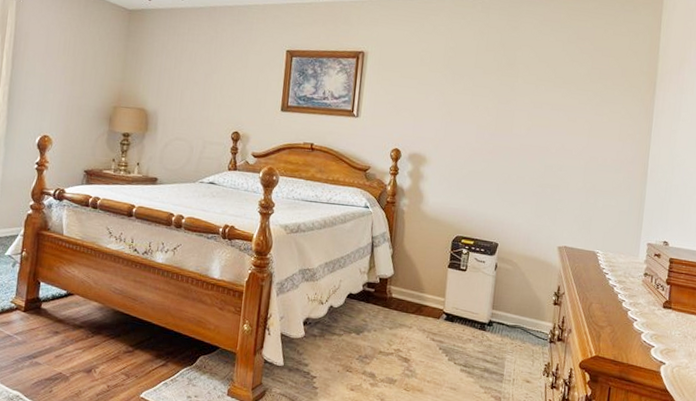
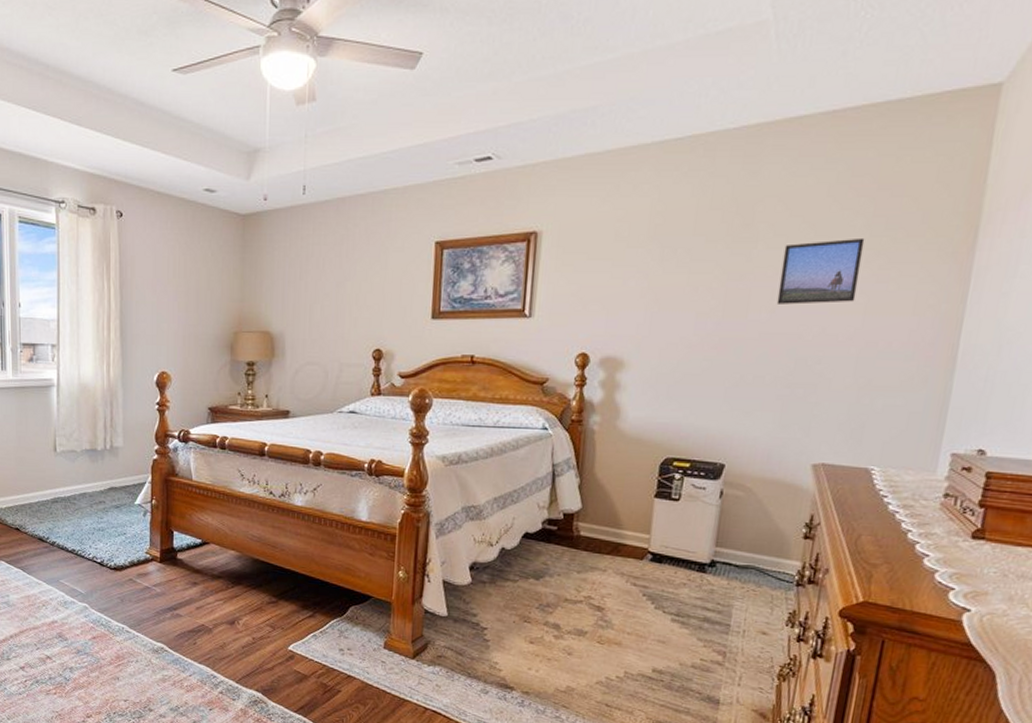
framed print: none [531,81,587,128] -> present [776,237,865,305]

